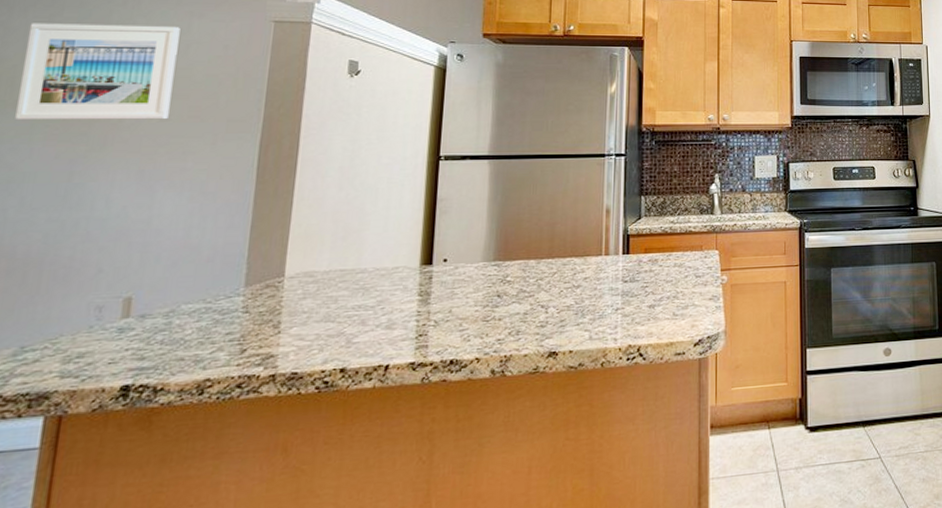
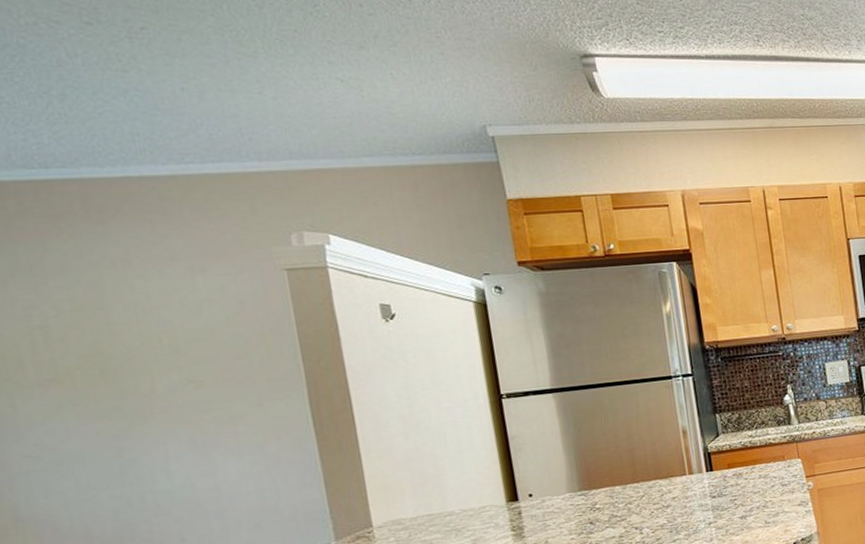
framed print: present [15,23,180,120] -> none [15,285,203,402]

